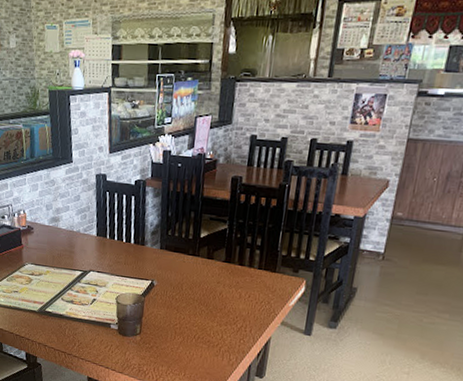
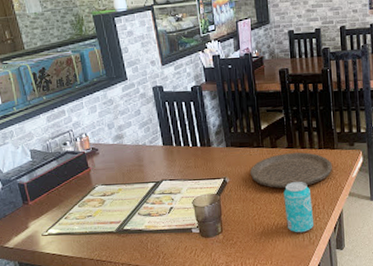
plate: none [179,266,270,305] -> present [249,152,332,189]
beverage can: none [207,298,240,353] -> present [283,181,313,233]

